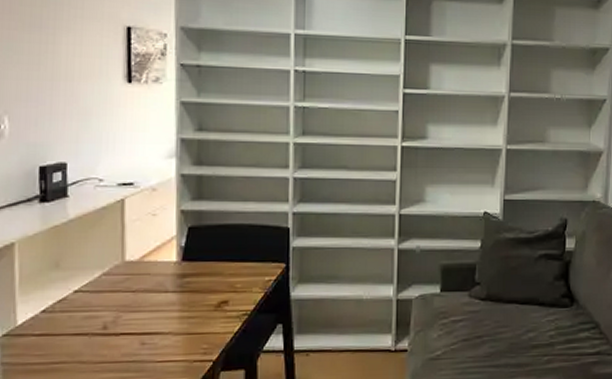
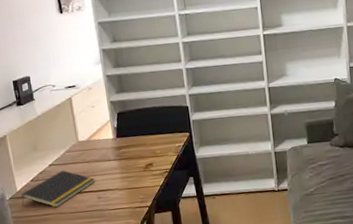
notepad: none [20,300,141,354] -> present [20,170,95,208]

